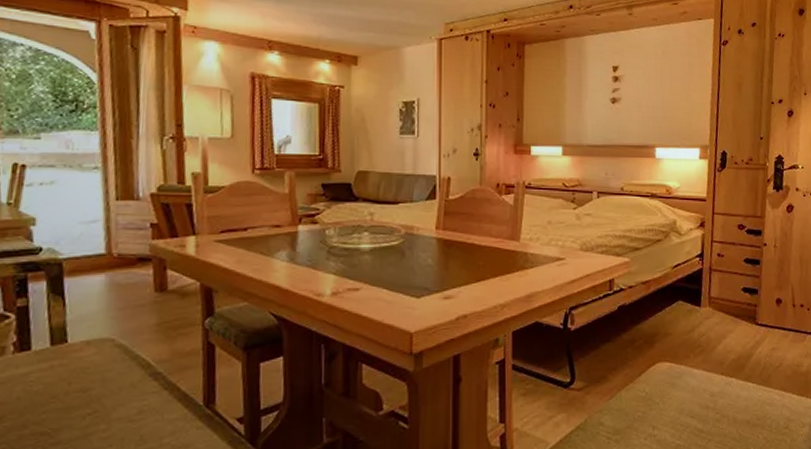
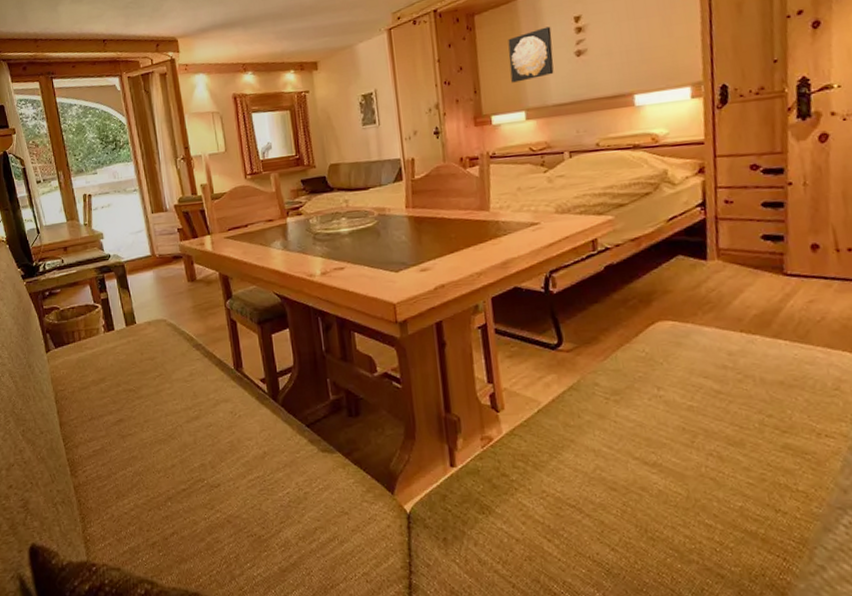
wall art: none [552,70,593,118] -> present [508,26,554,83]

